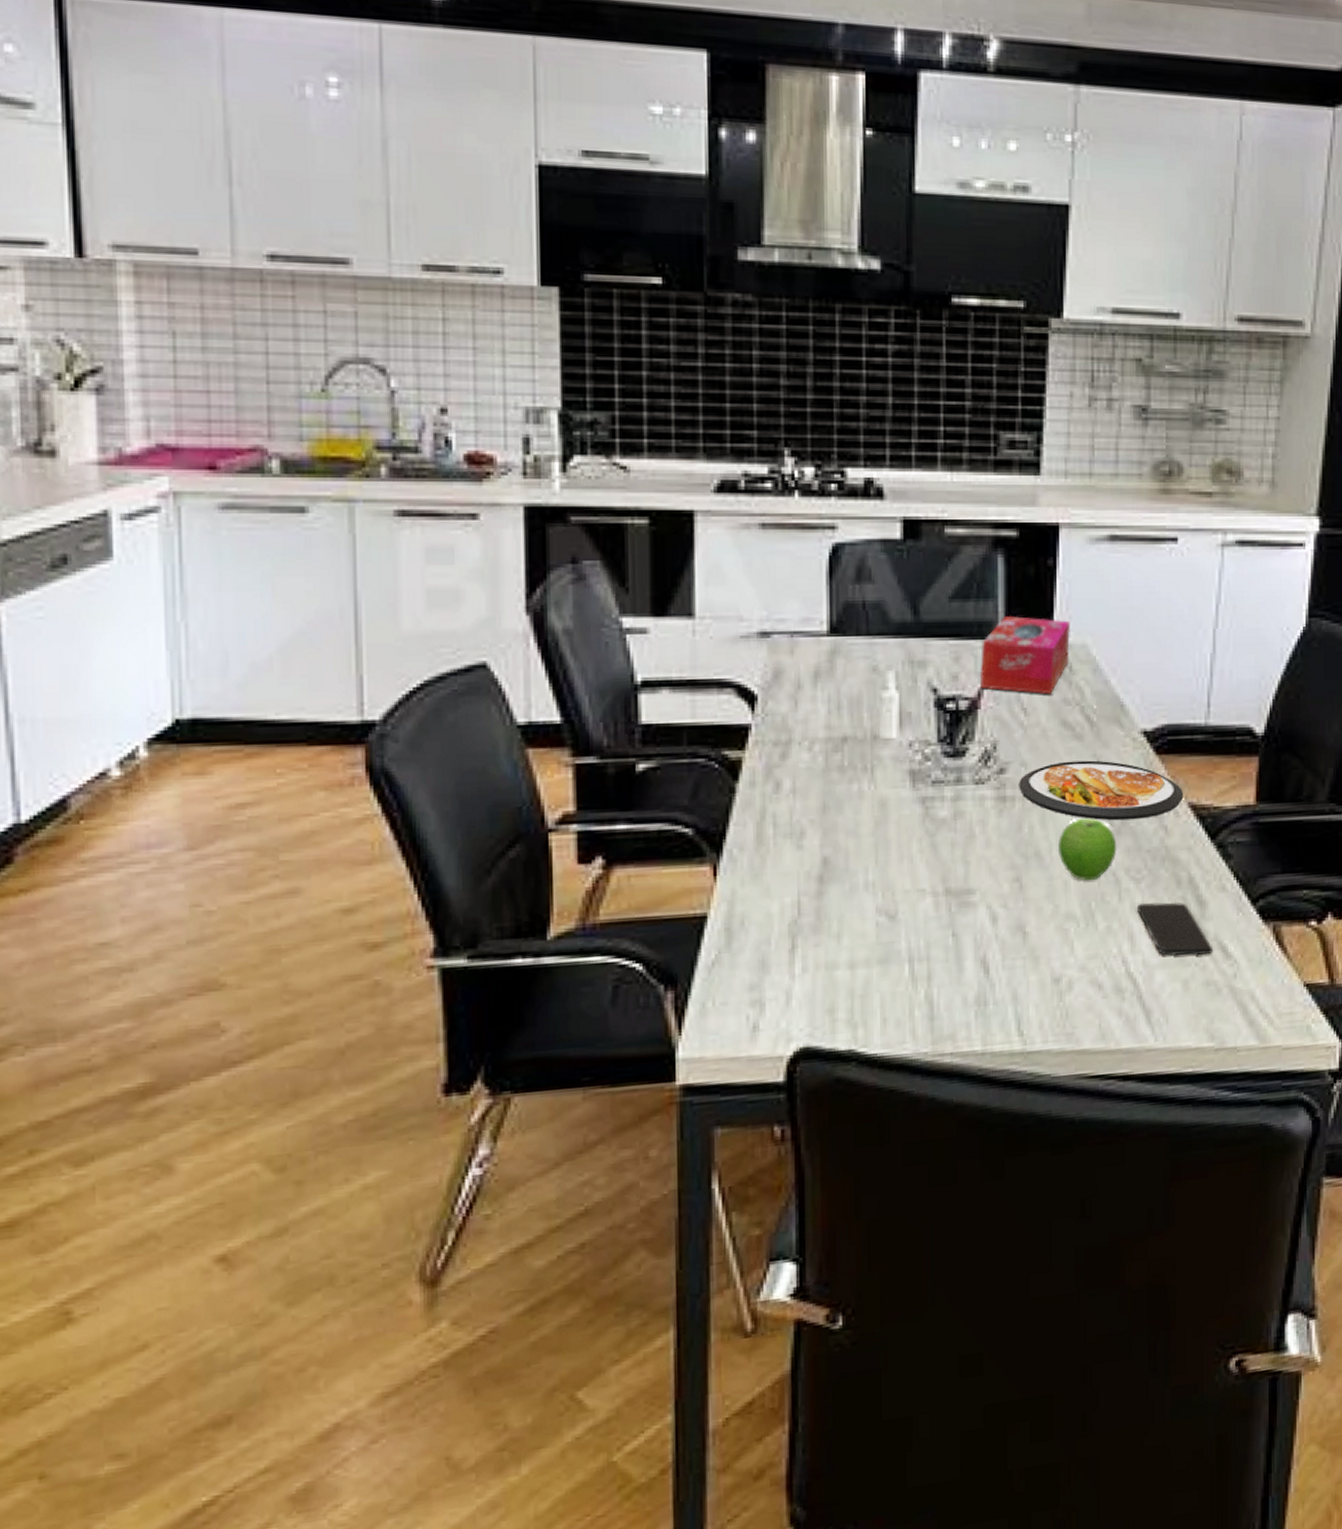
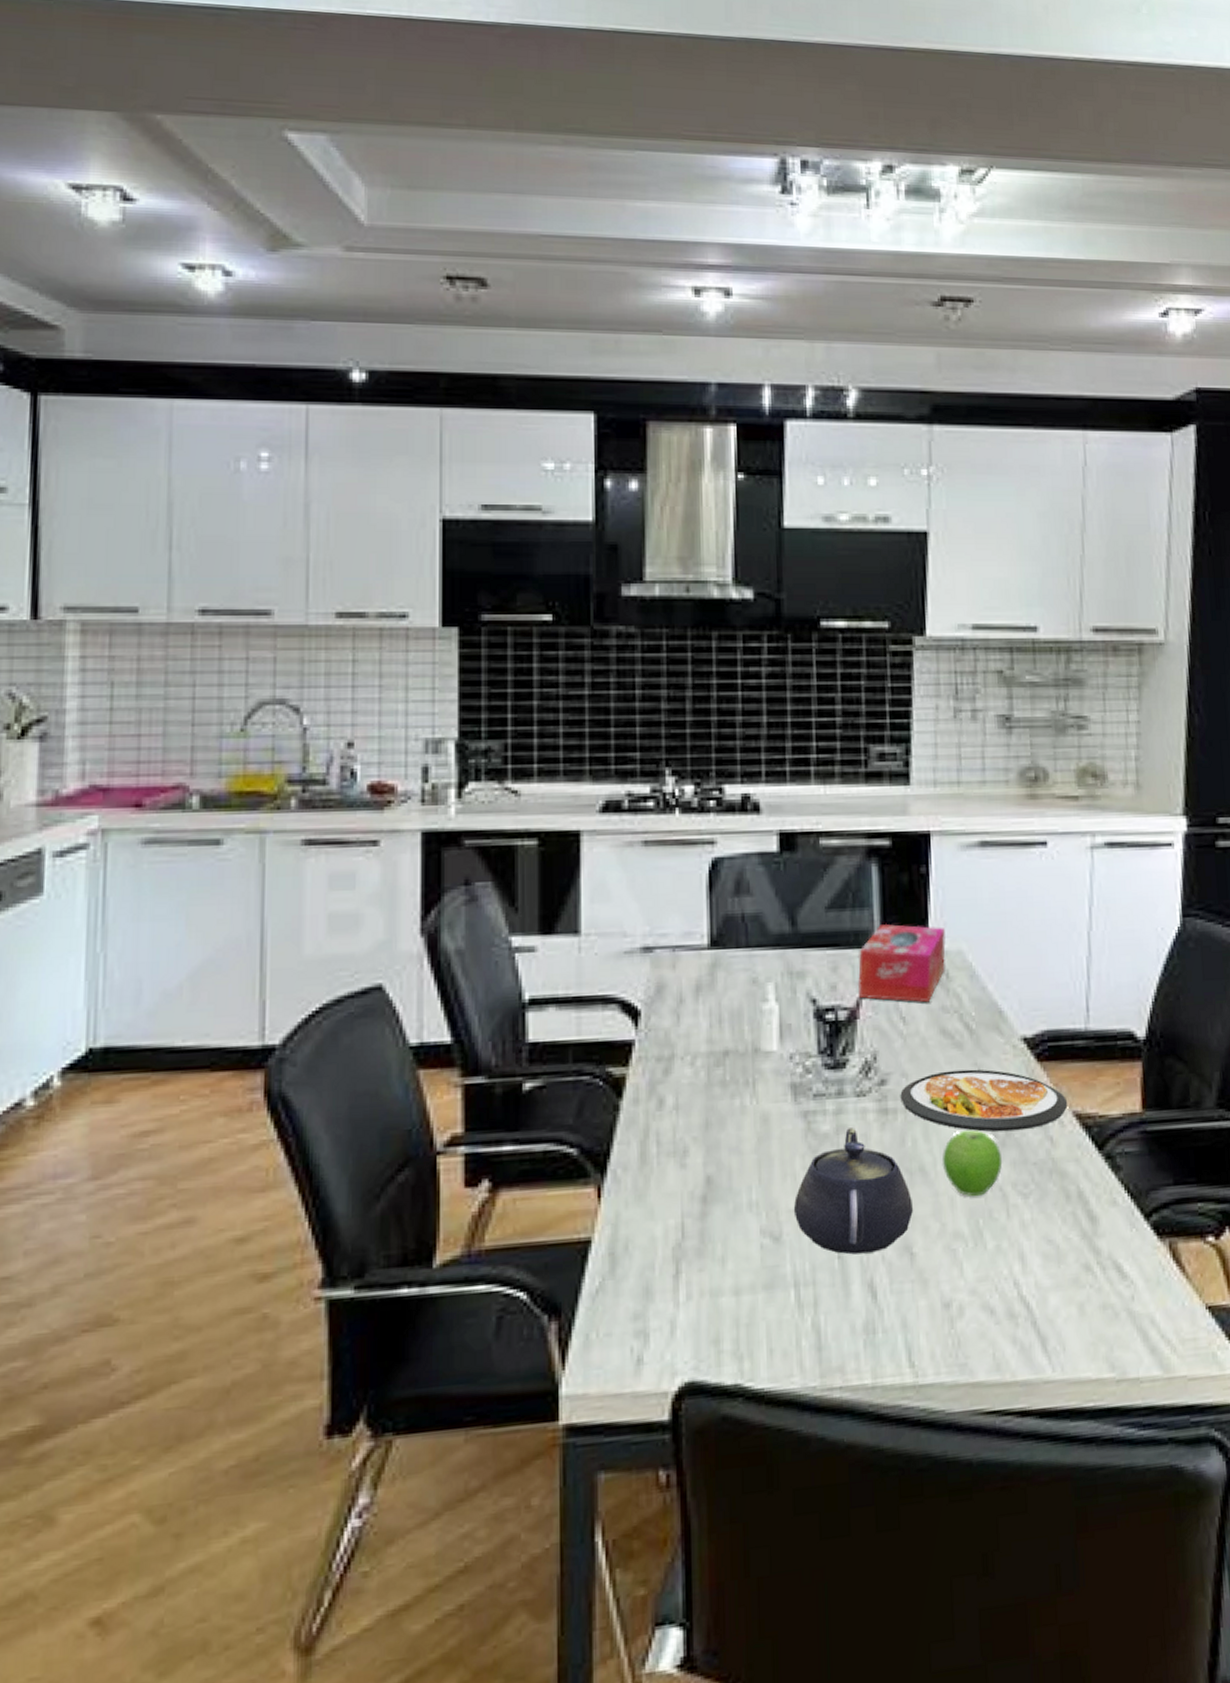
teapot: none [909,814,1027,933] -> present [793,1128,913,1255]
smartphone: present [1136,901,1214,956] -> none [1025,1217,1108,1277]

